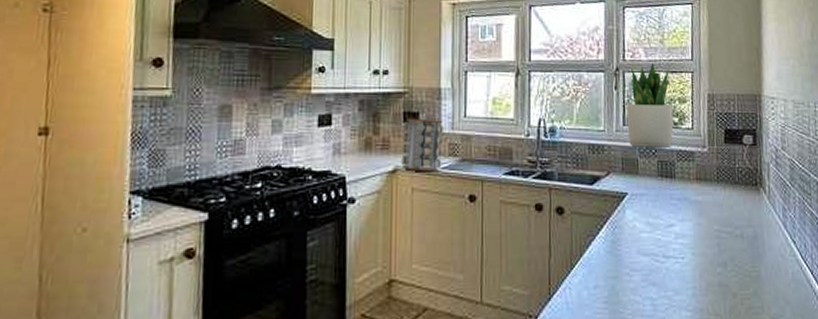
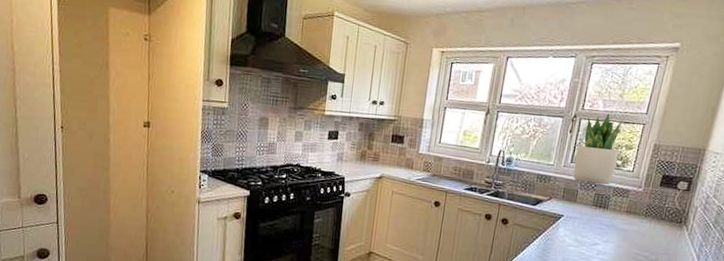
spice rack: present [401,110,443,174] -> none [386,134,422,183]

